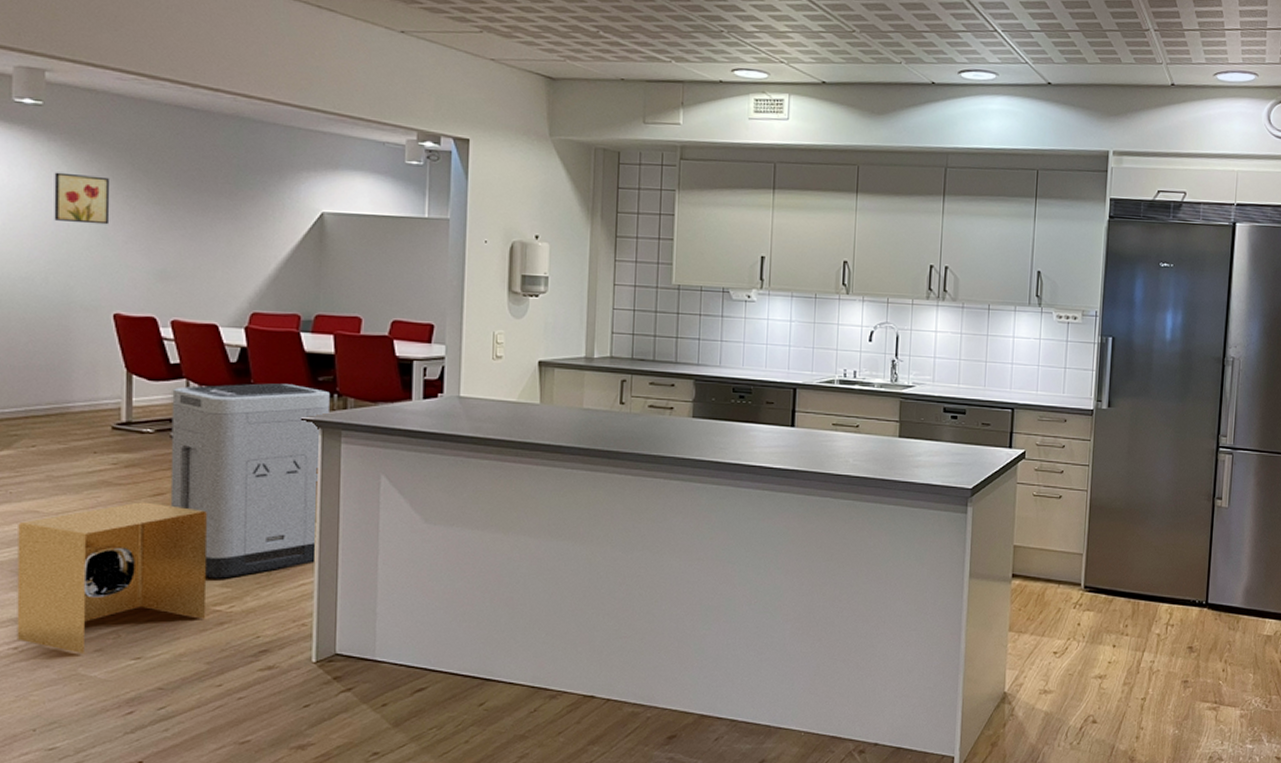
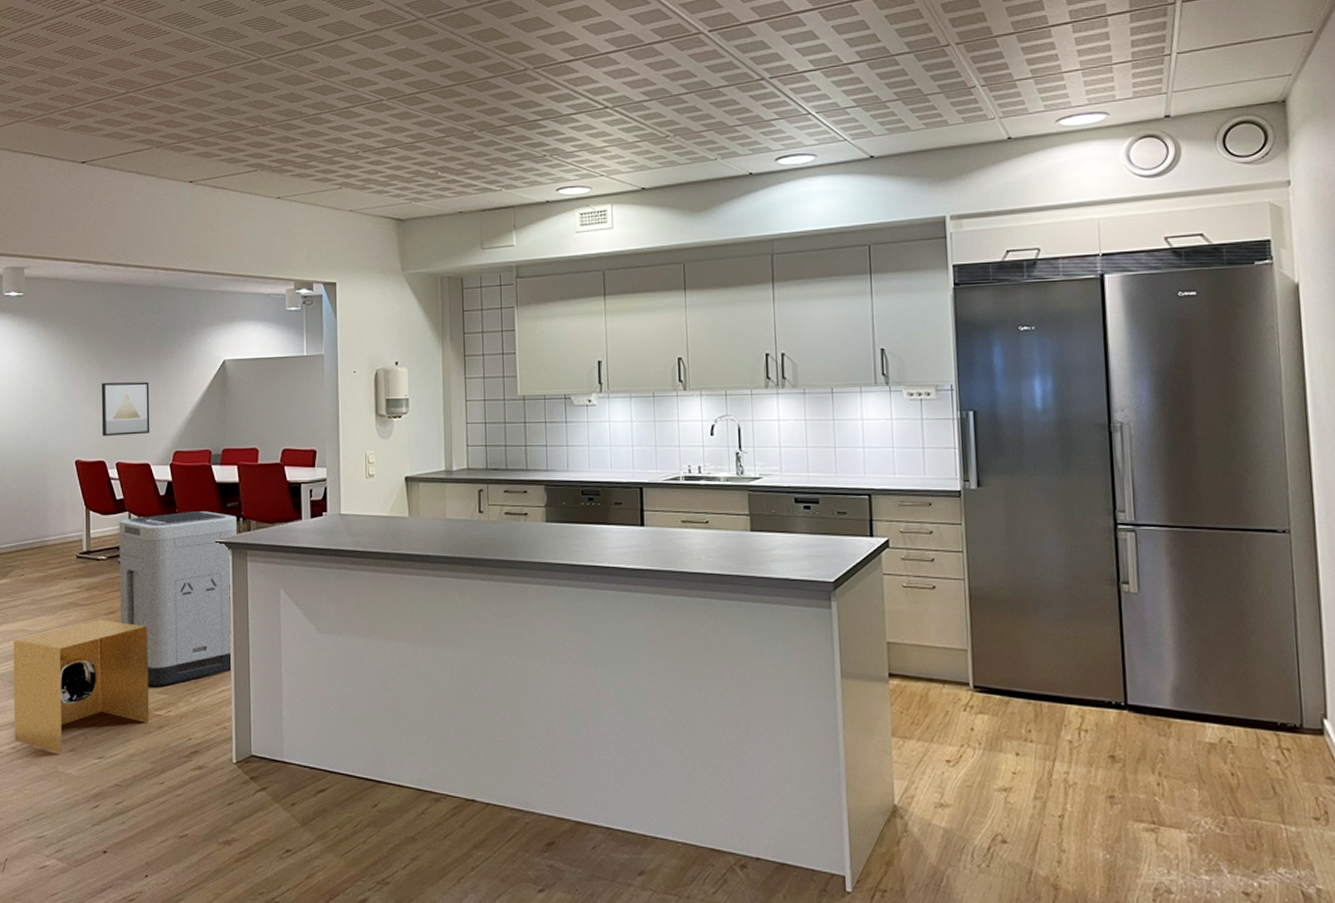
wall art: present [54,172,110,225] -> none [32,348,71,388]
wall art: none [152,223,221,290] -> present [101,382,150,436]

